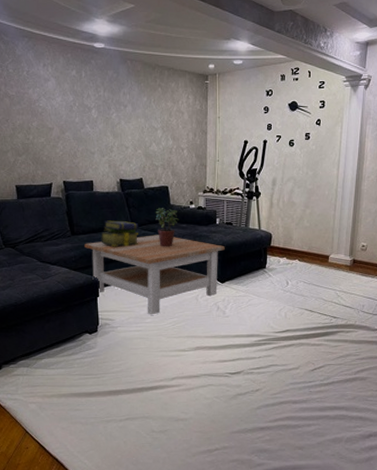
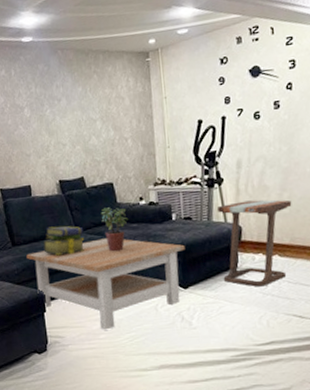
side table: none [253,213,312,285] -> present [216,200,292,287]

